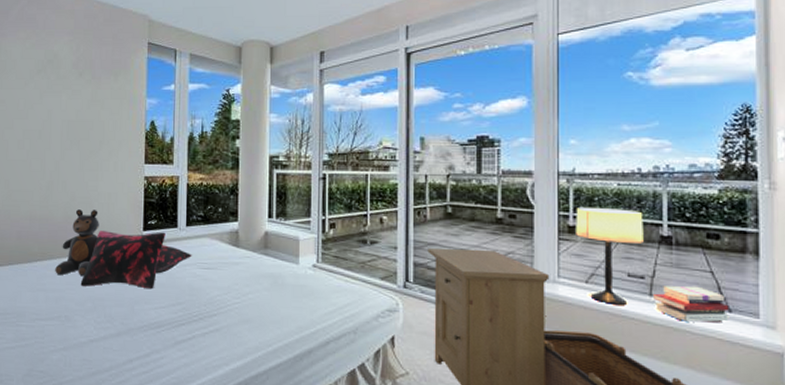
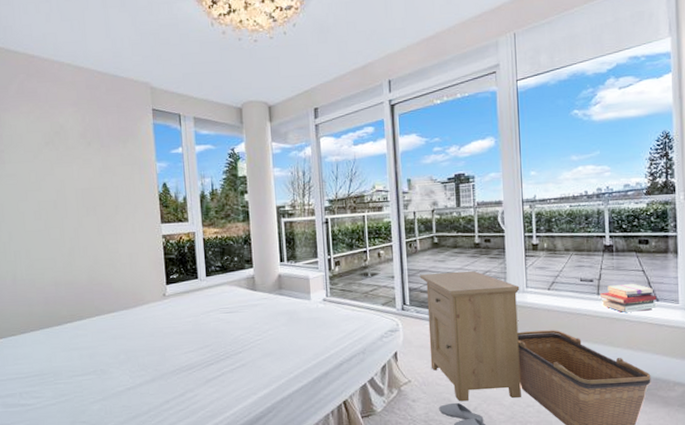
teddy bear: present [55,209,99,276] -> none [86,270,124,333]
cushion: present [80,231,192,290] -> none [112,284,214,341]
table lamp: present [576,207,644,305] -> none [538,226,591,305]

